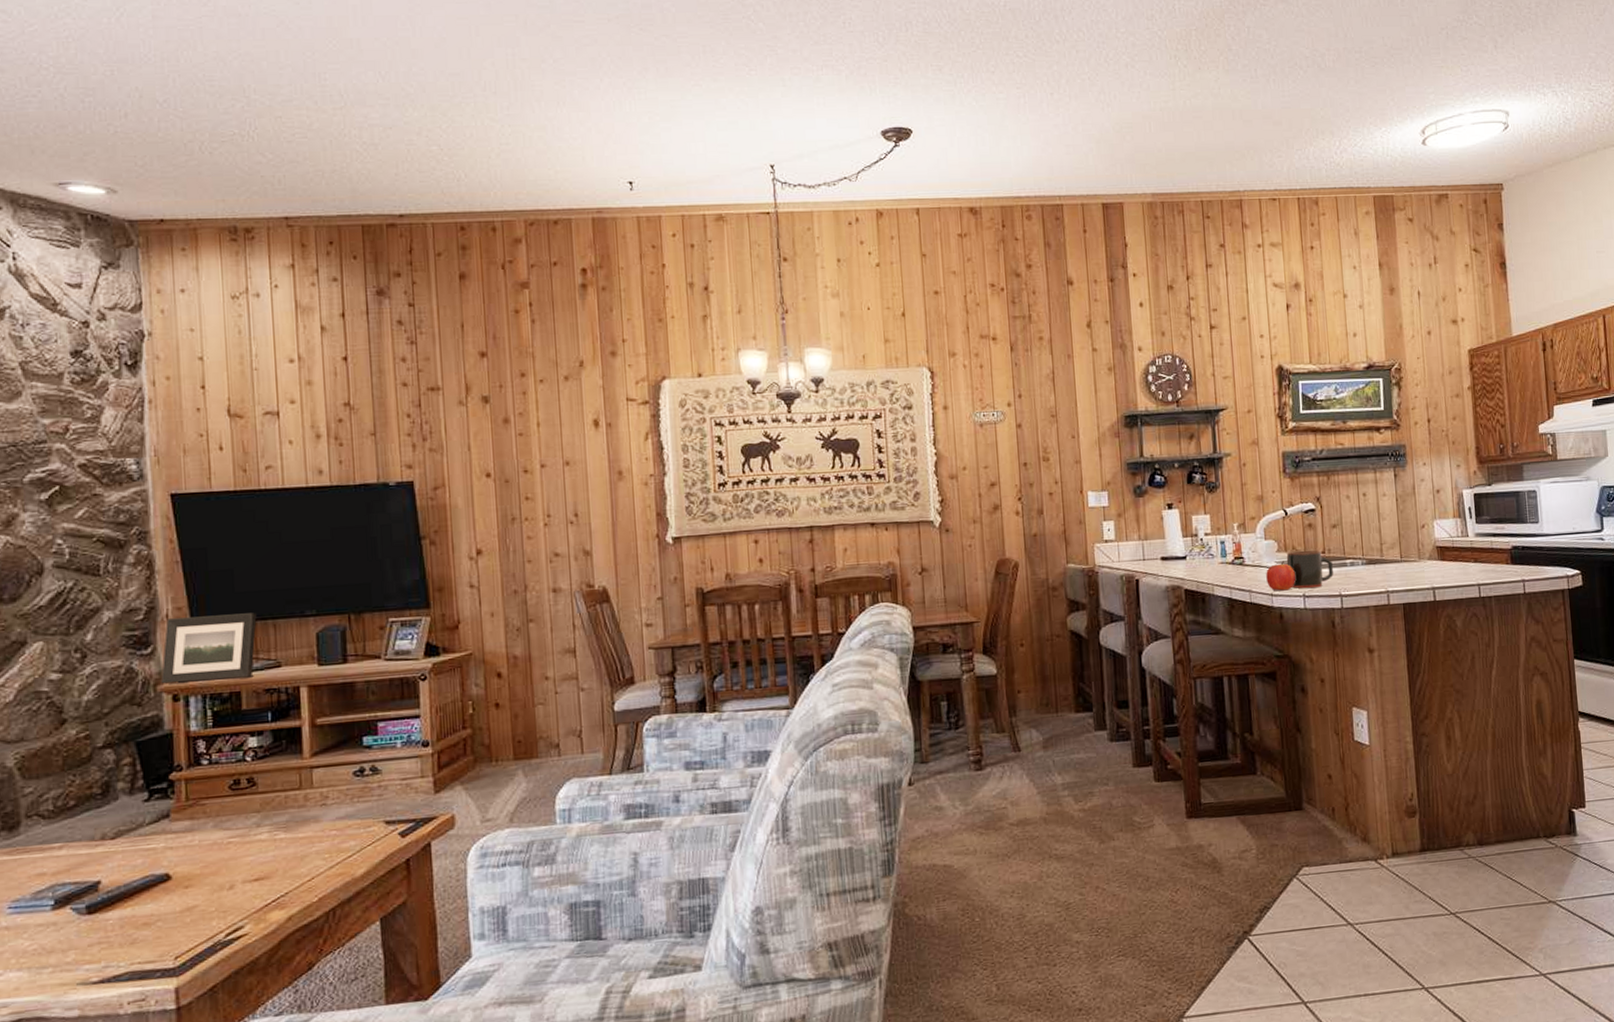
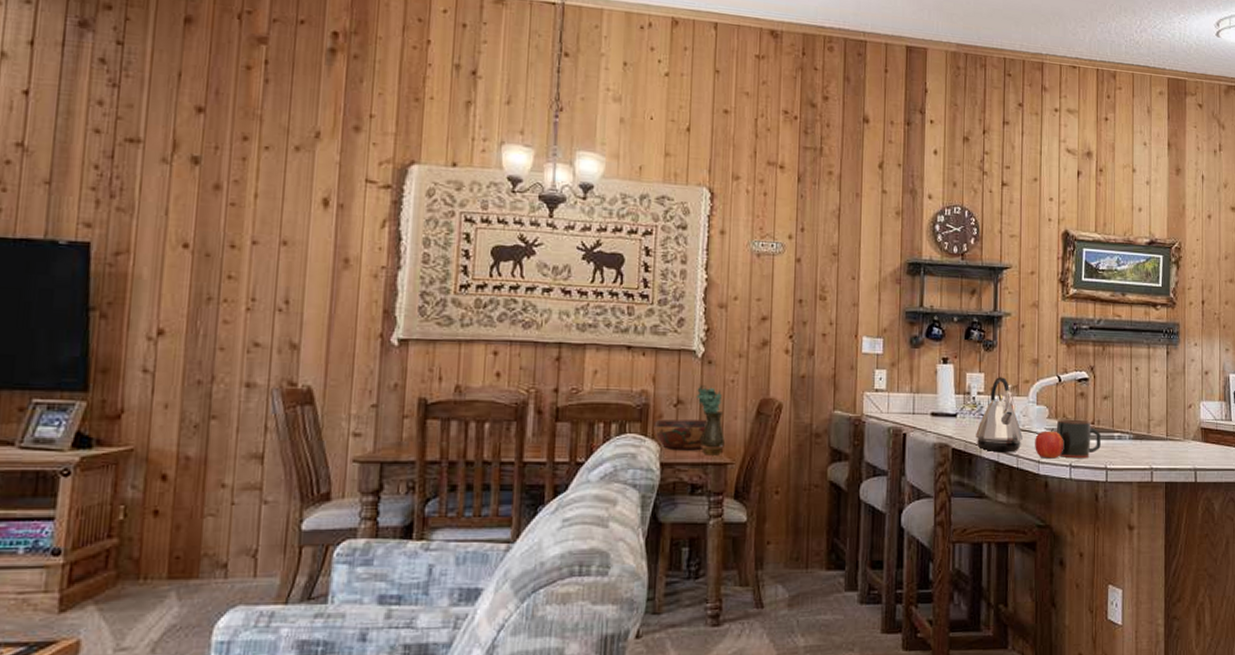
decorative bowl: none [903,583,951,615] -> present [653,419,708,451]
vase: none [938,551,969,617] -> present [697,384,725,456]
kettle: none [1207,515,1254,589] -> present [976,376,1023,453]

